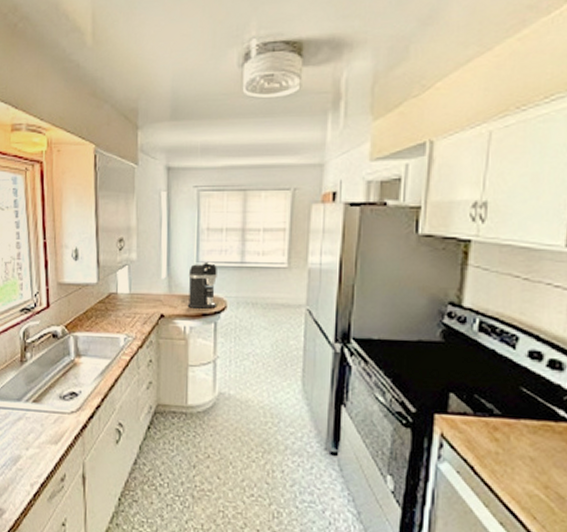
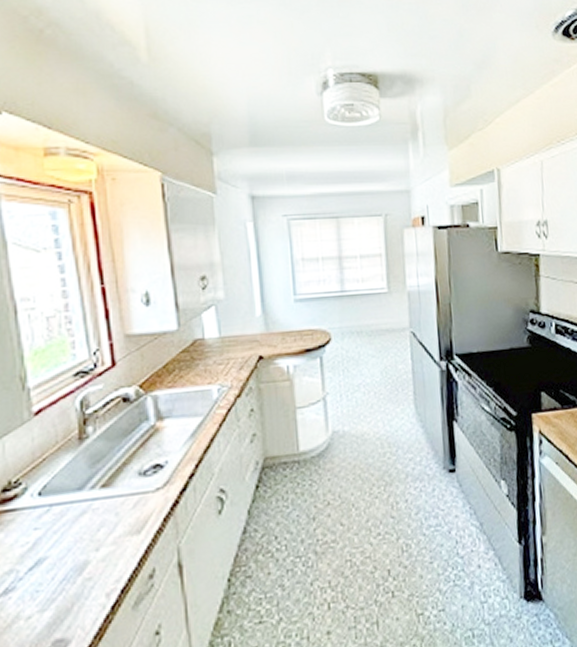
coffee maker: present [187,261,217,309] -> none [286,293,321,345]

